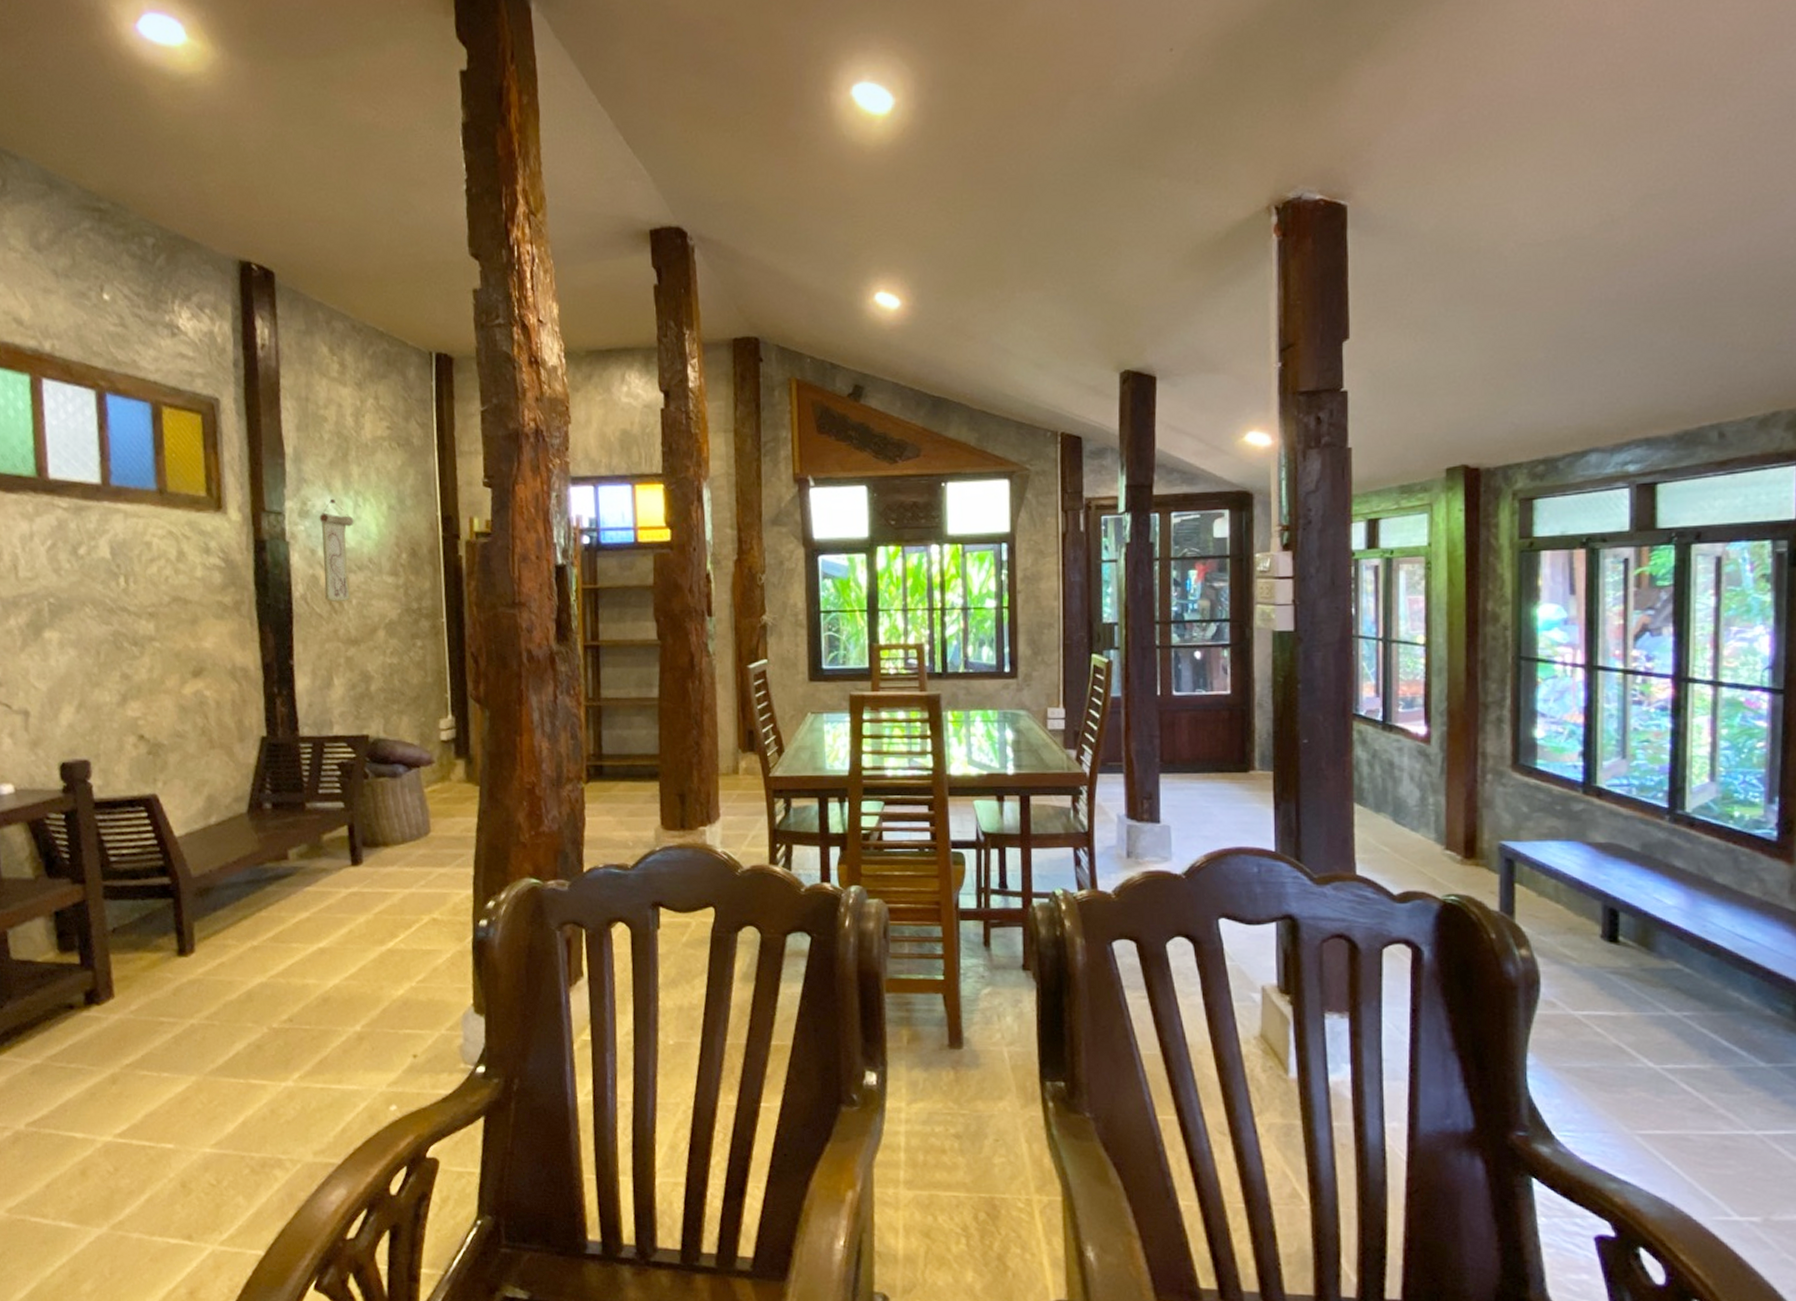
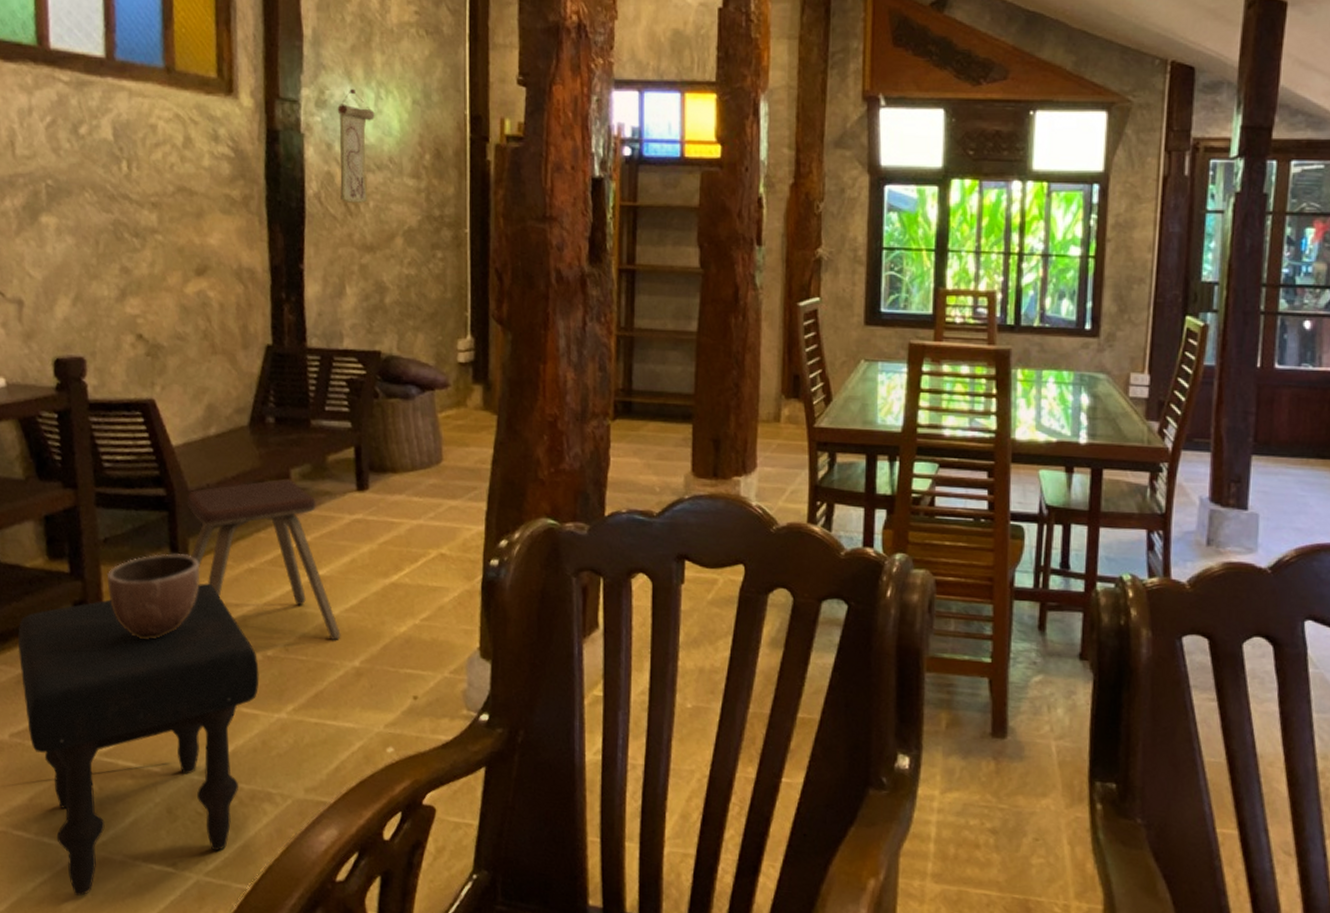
ottoman: none [31,963,266,1276] -> present [18,582,259,896]
decorative bowl: none [116,938,206,1022] -> present [106,553,200,640]
music stool: none [190,860,342,1009] -> present [186,479,341,641]

